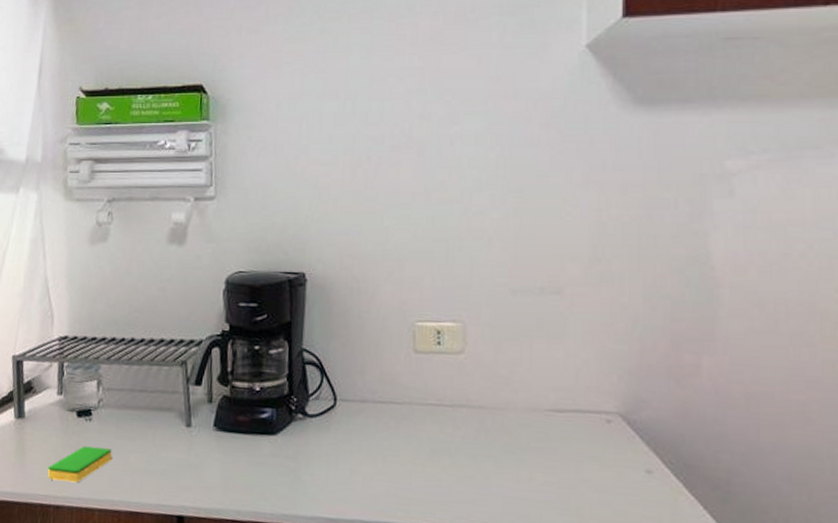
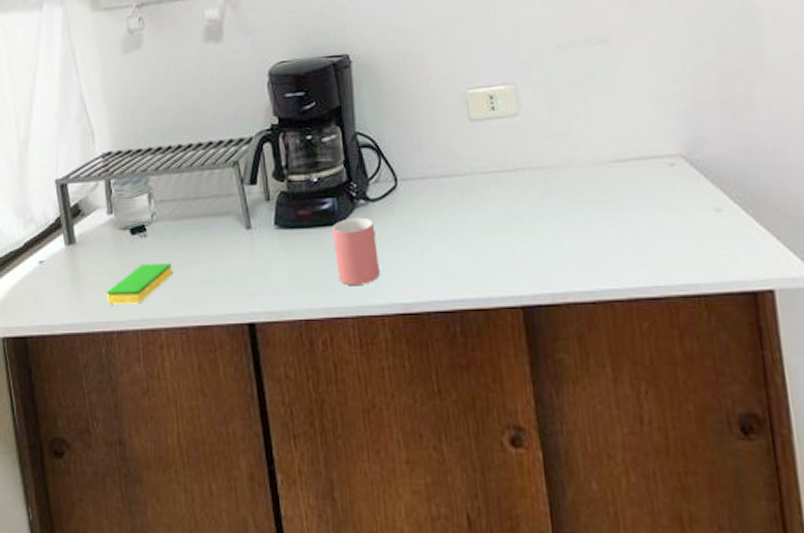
mug: none [267,430,309,495] -> present [333,217,380,285]

